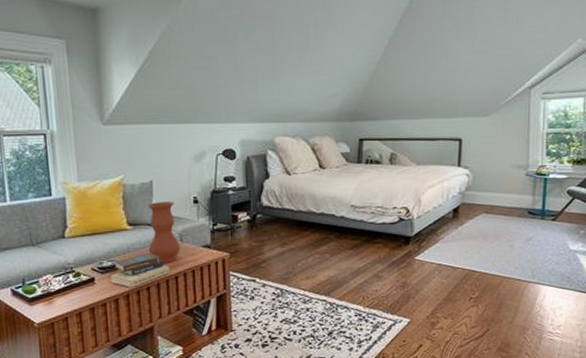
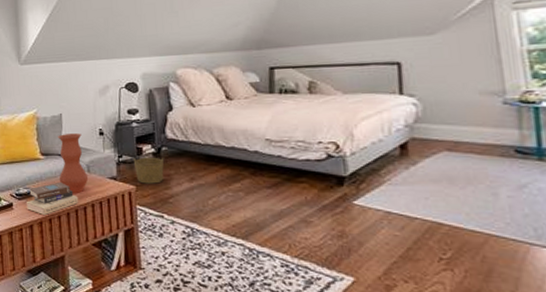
basket: none [228,225,259,251] -> present [133,158,165,184]

